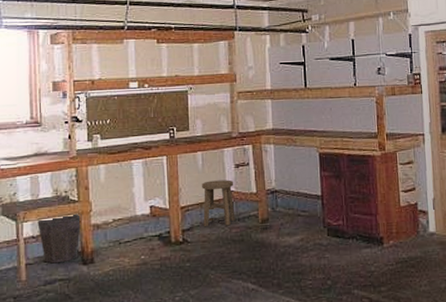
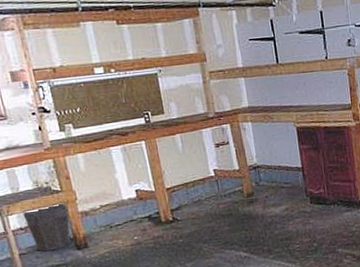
stool: present [202,179,236,226] -> none [184,159,222,205]

